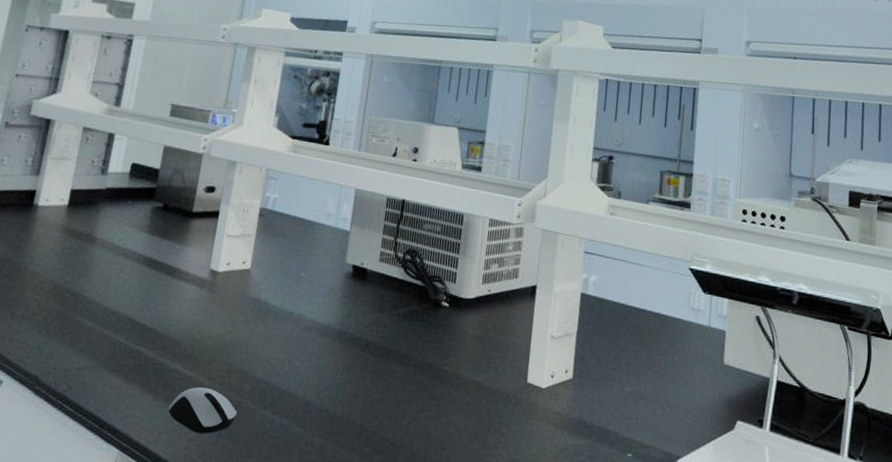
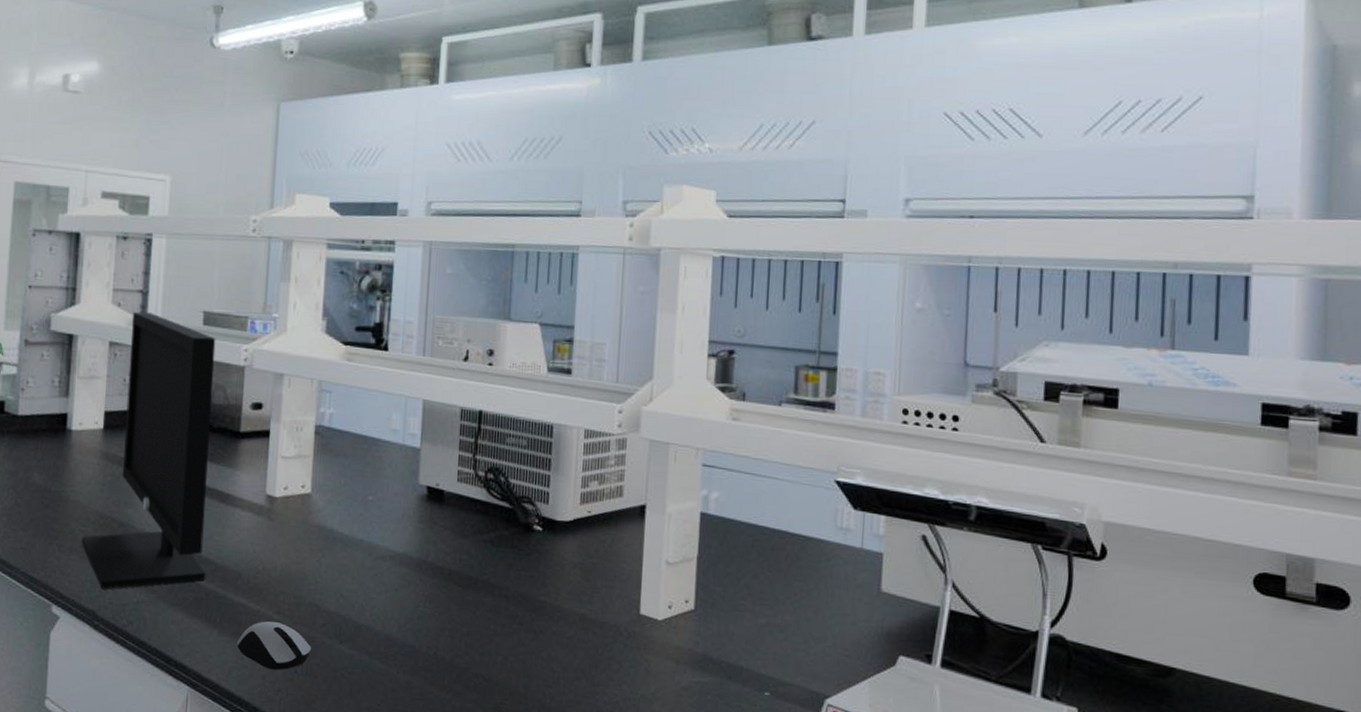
monitor: none [33,101,180,356] -> present [81,311,216,589]

